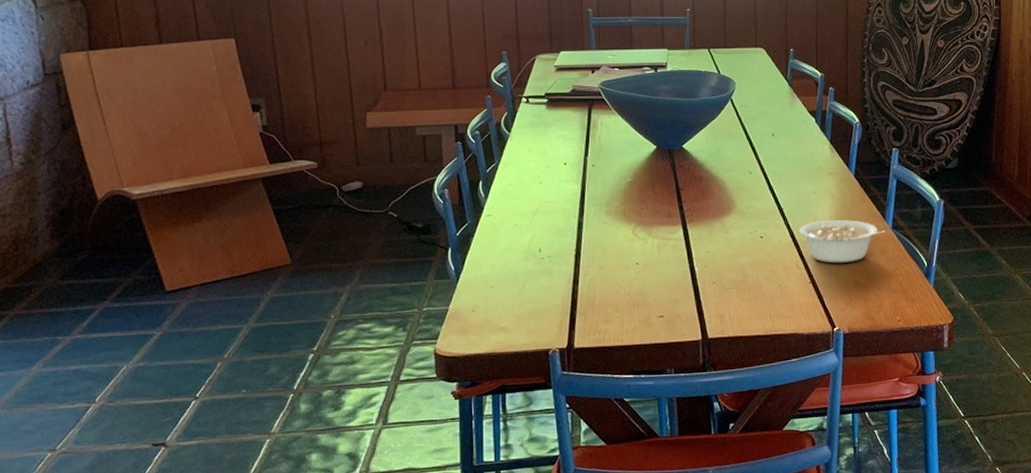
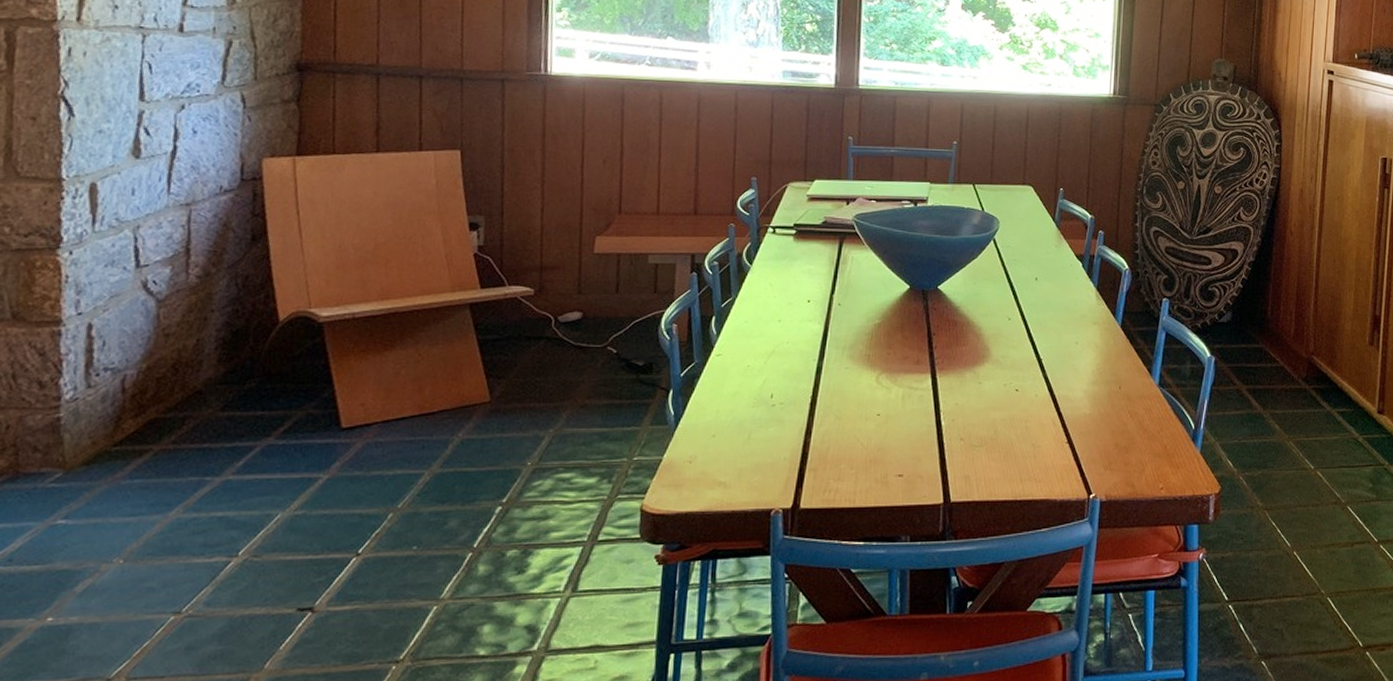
legume: present [799,220,888,263] -> none [1058,374,1154,422]

